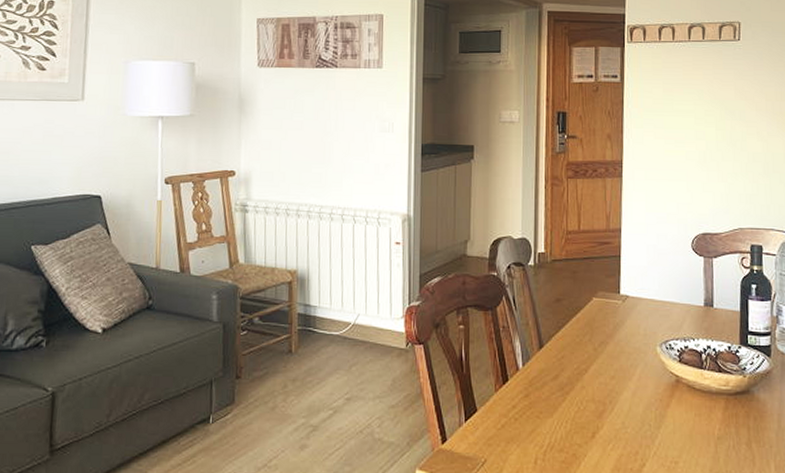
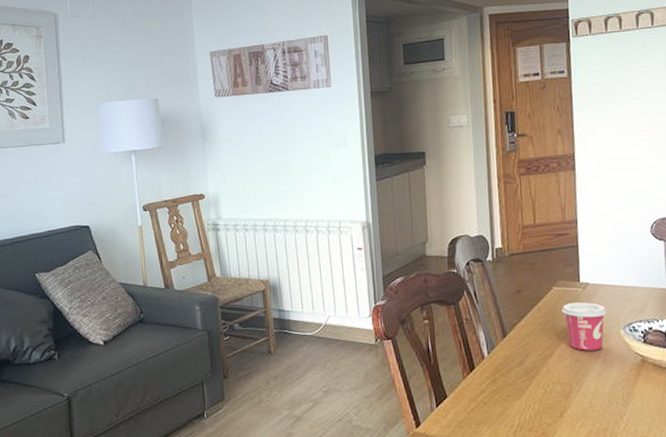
cup: none [600,315,645,368] -> present [562,302,607,351]

